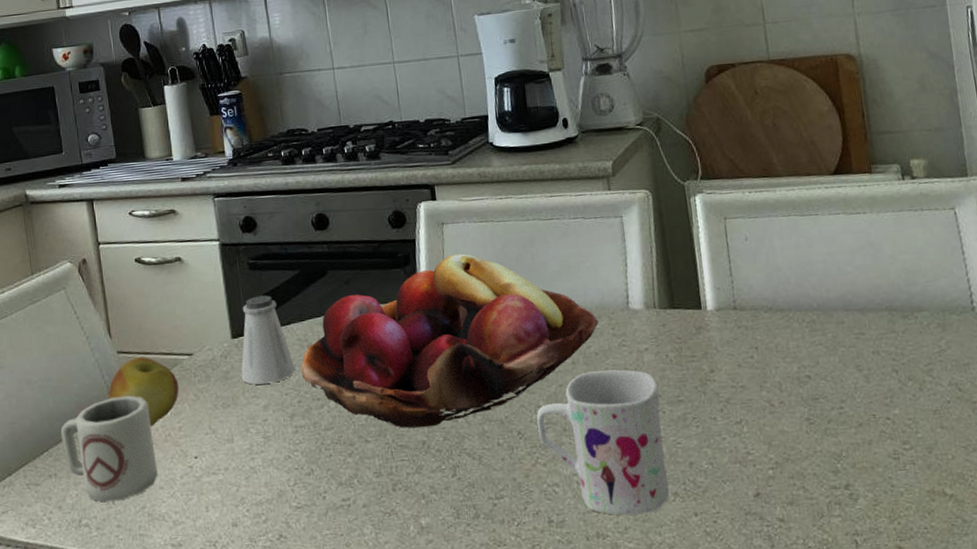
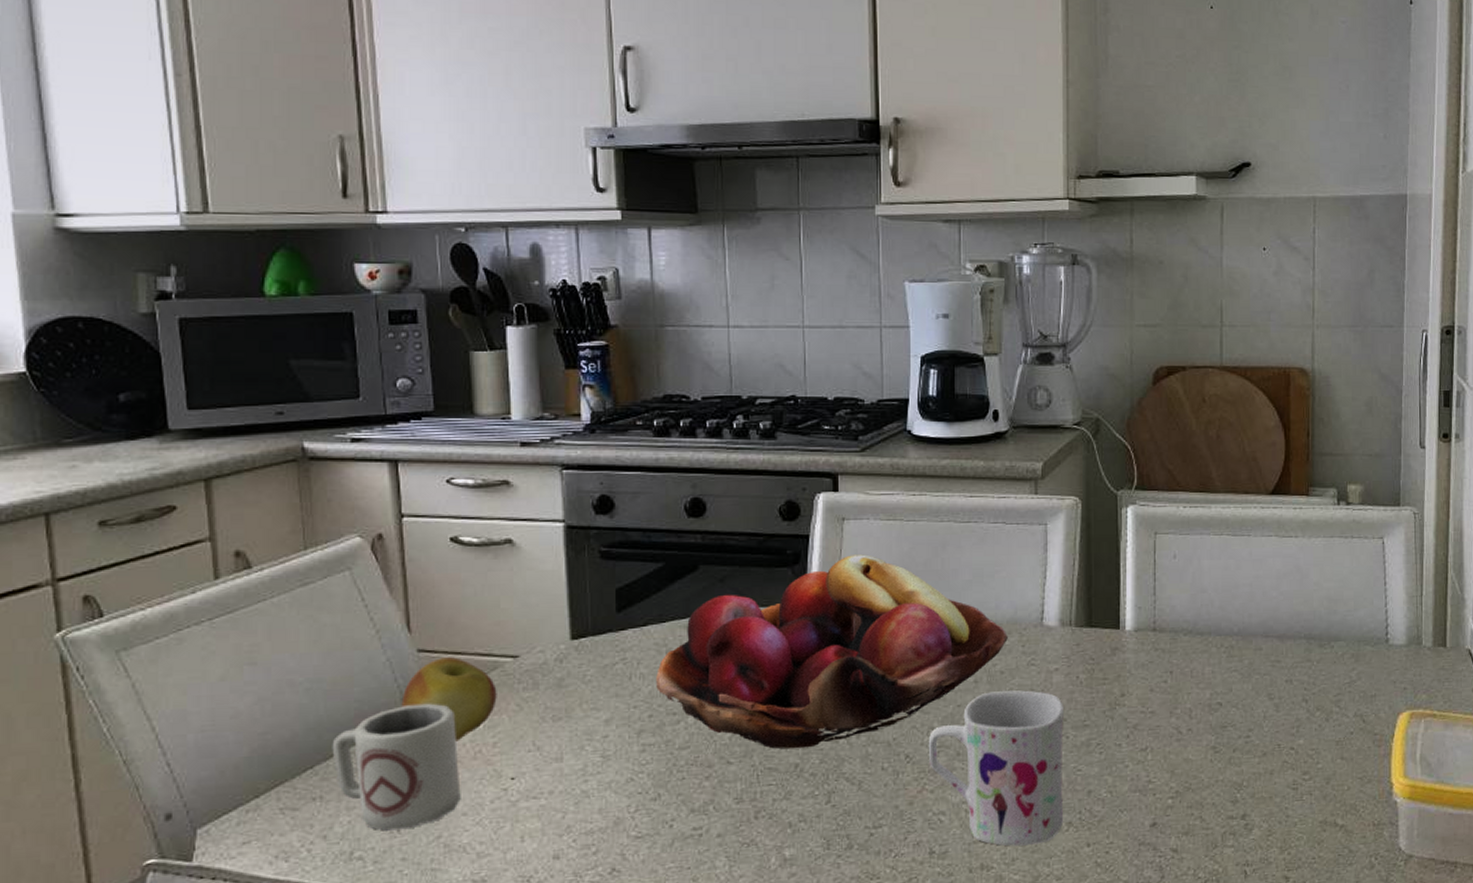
saltshaker: present [241,295,297,385] -> none [579,590,650,695]

